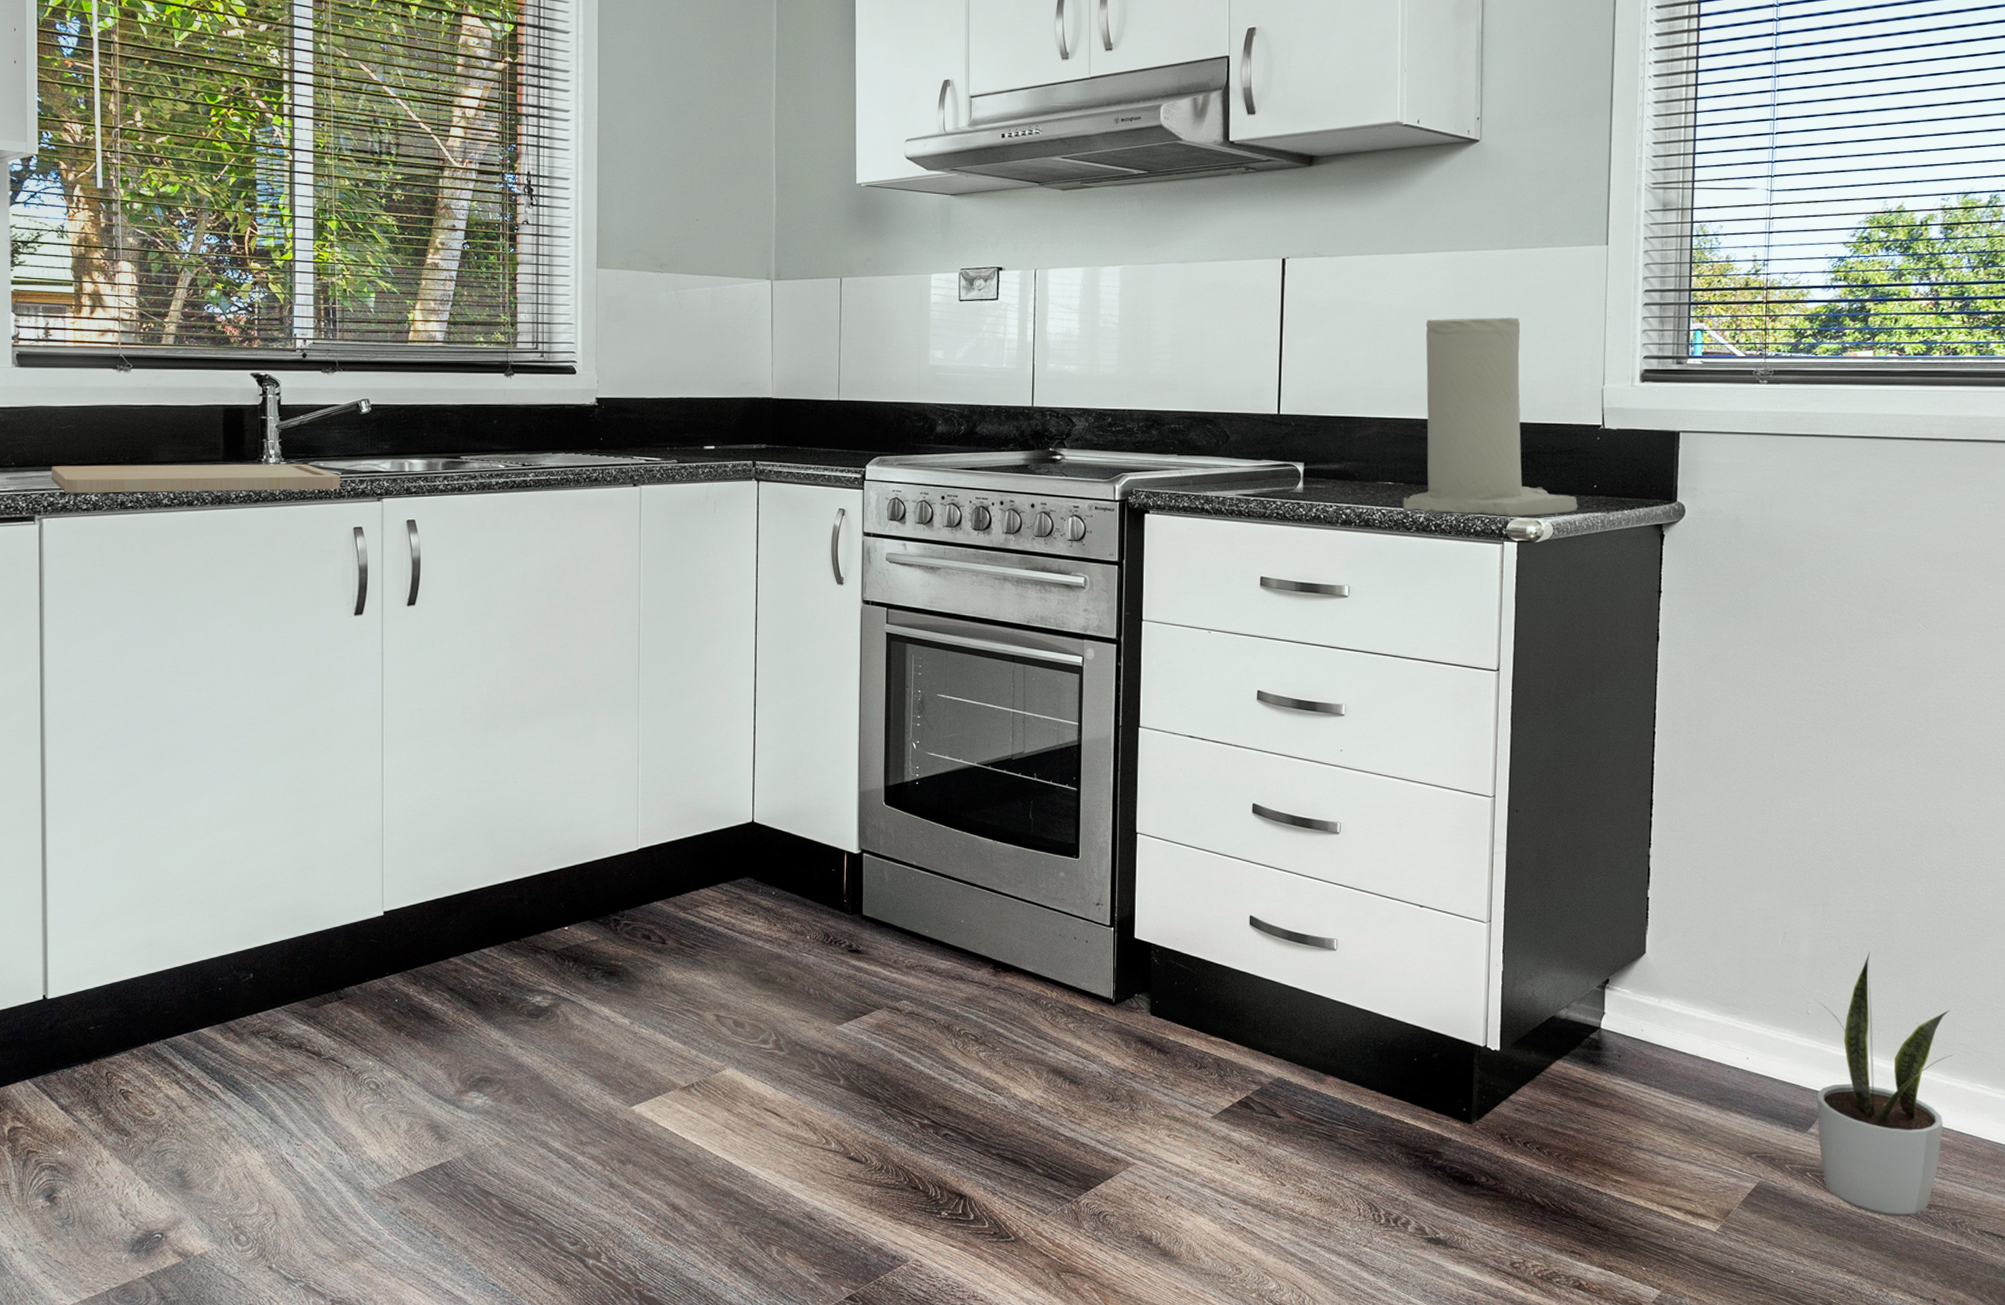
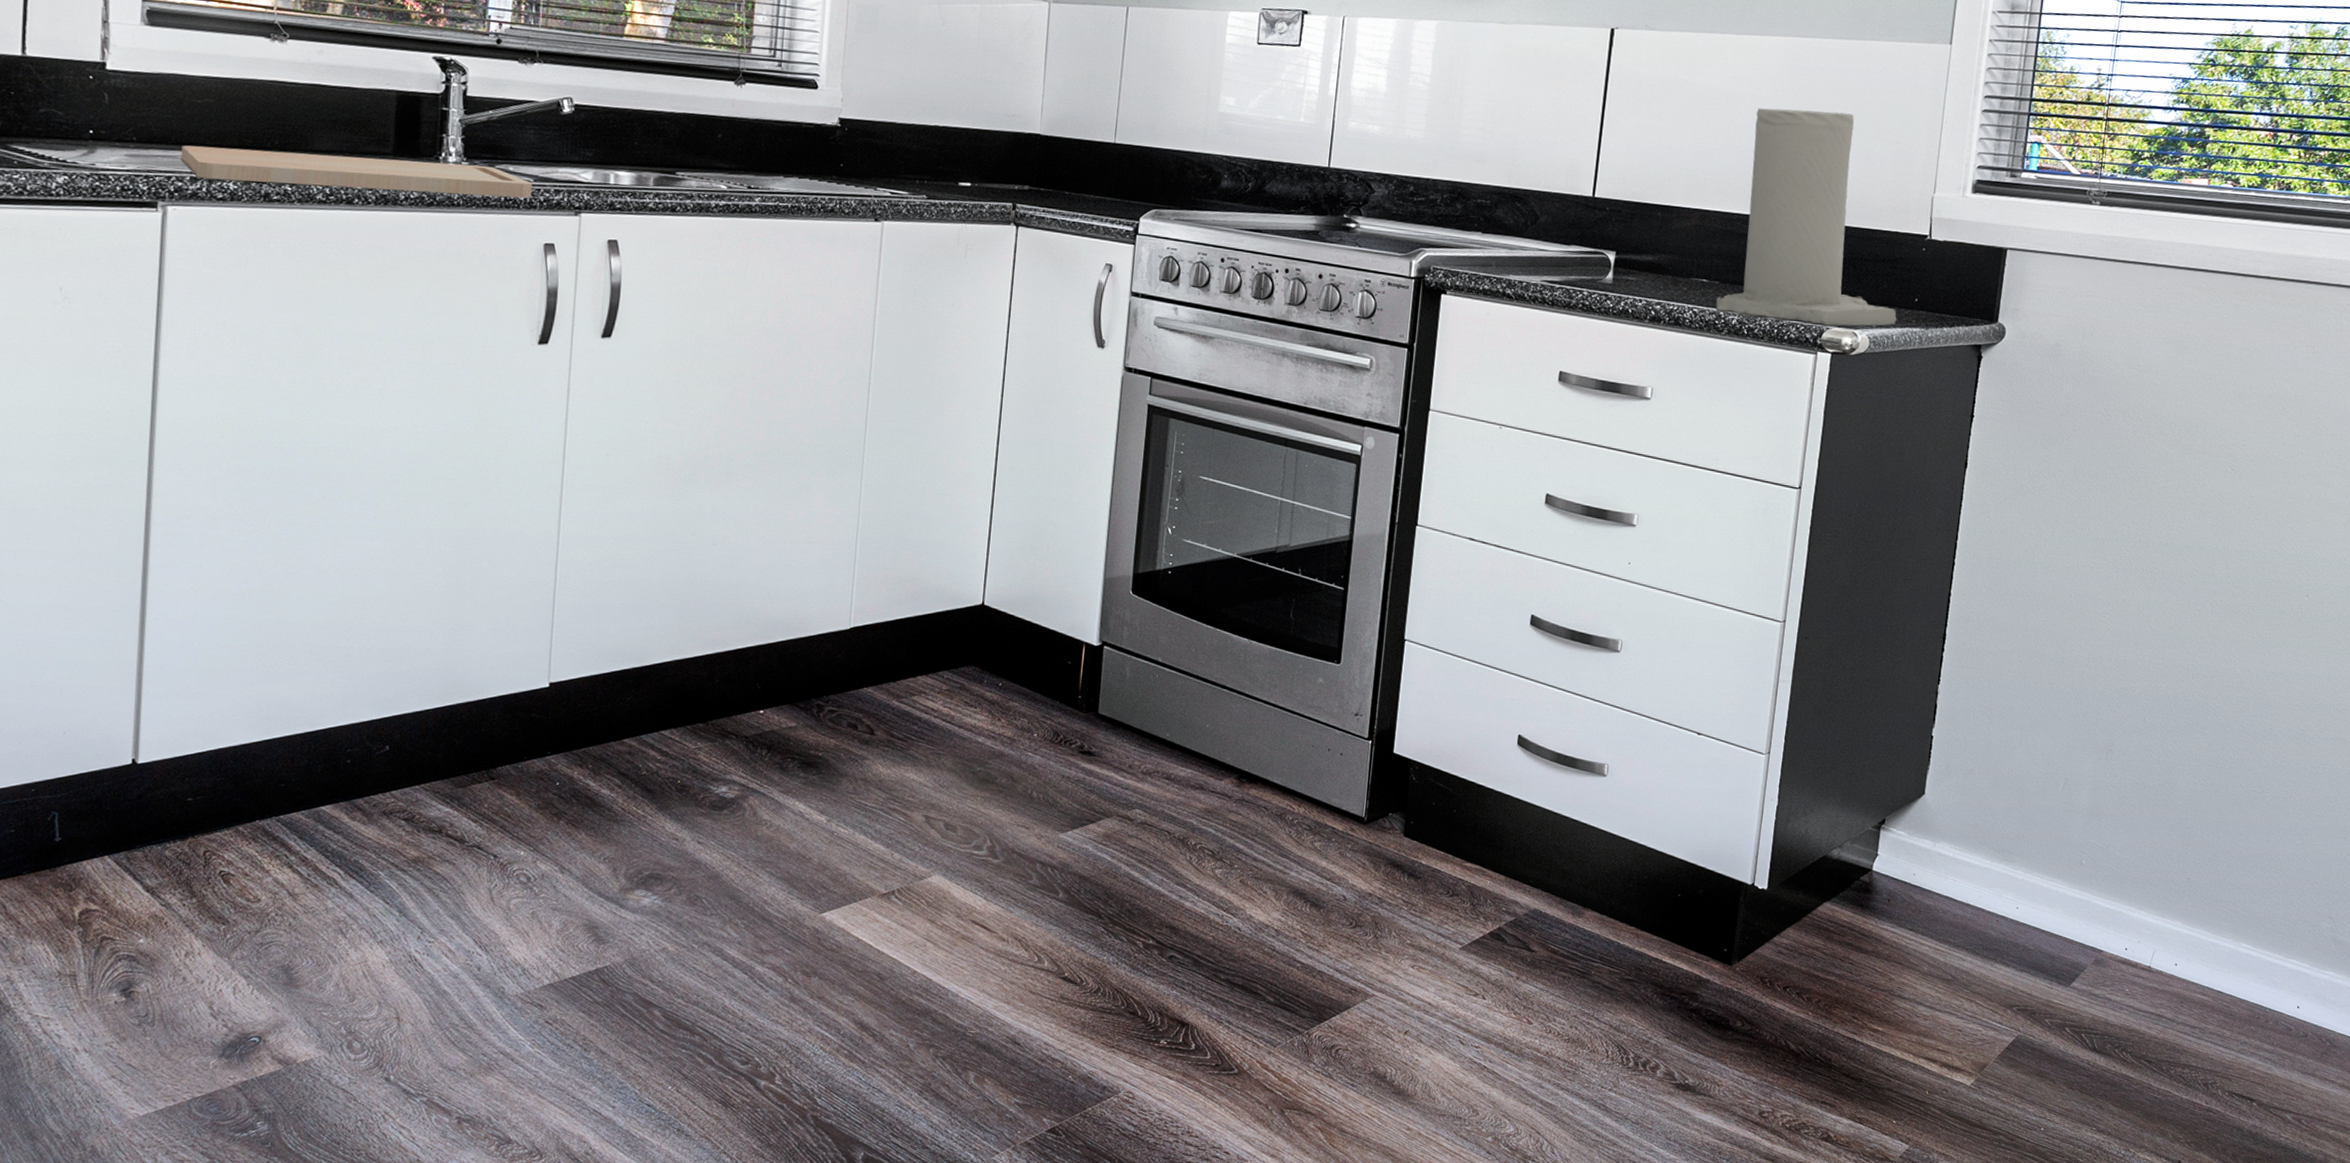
potted plant: present [1817,951,1954,1217] -> none [2080,802,2222,1076]

